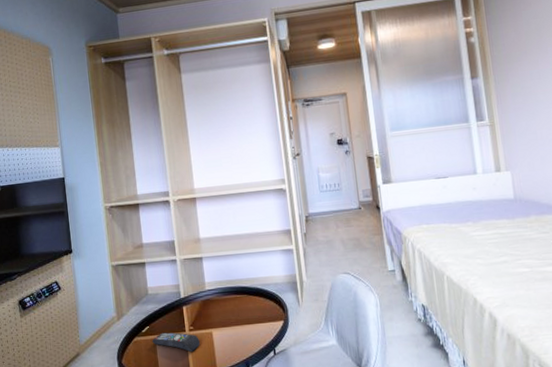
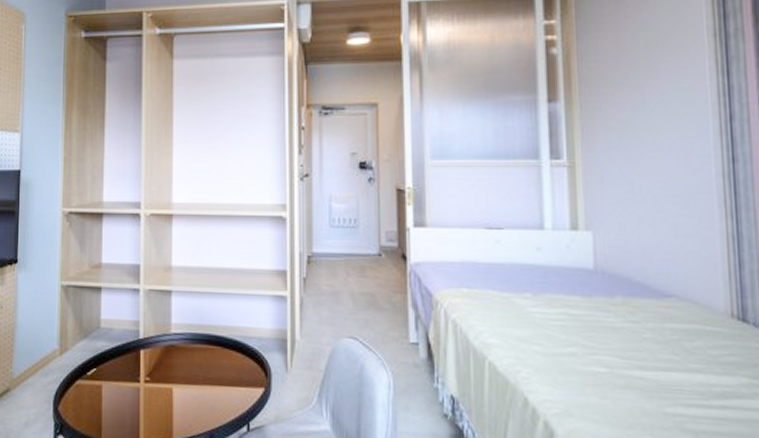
remote control: present [152,332,200,353] -> none [97,379,155,411]

